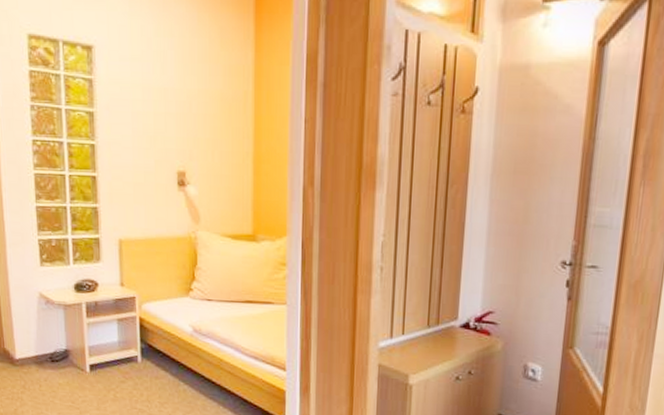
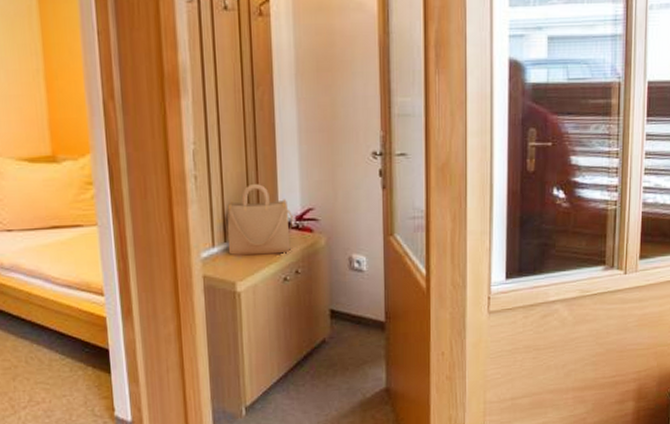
handbag: none [405,281,473,353] -> present [225,184,294,255]

